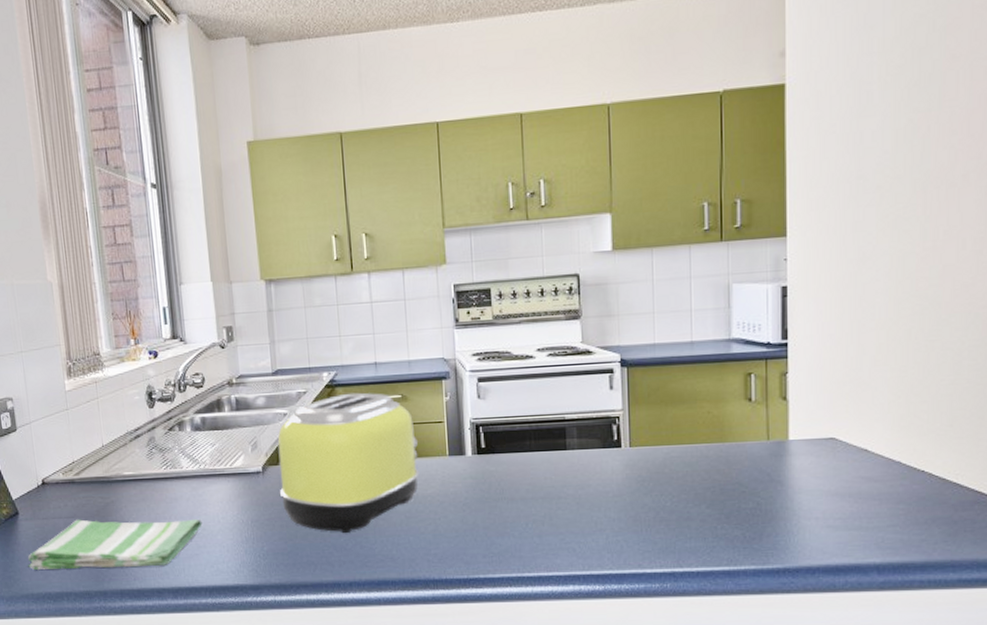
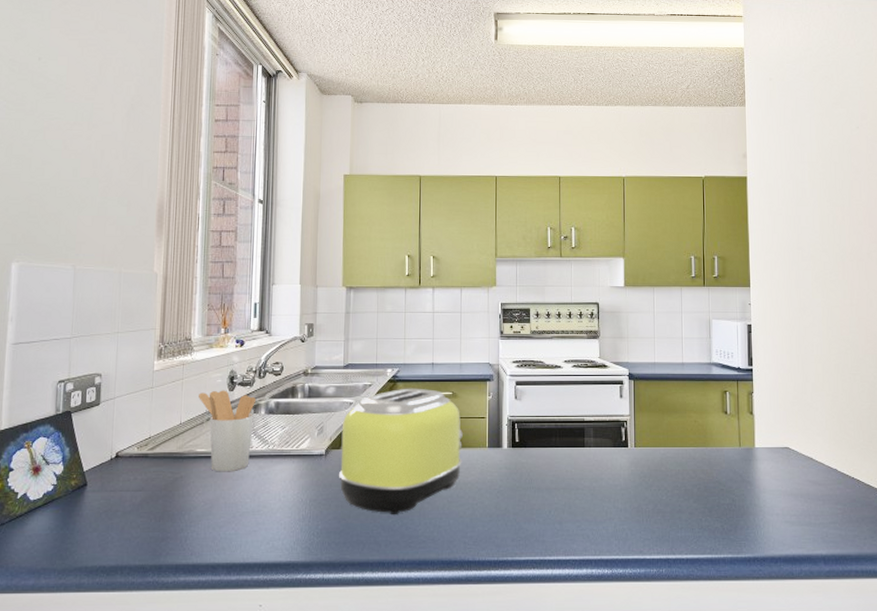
dish towel: present [27,519,203,570] -> none [87,493,264,542]
utensil holder: none [117,407,182,495] -> present [199,390,255,472]

